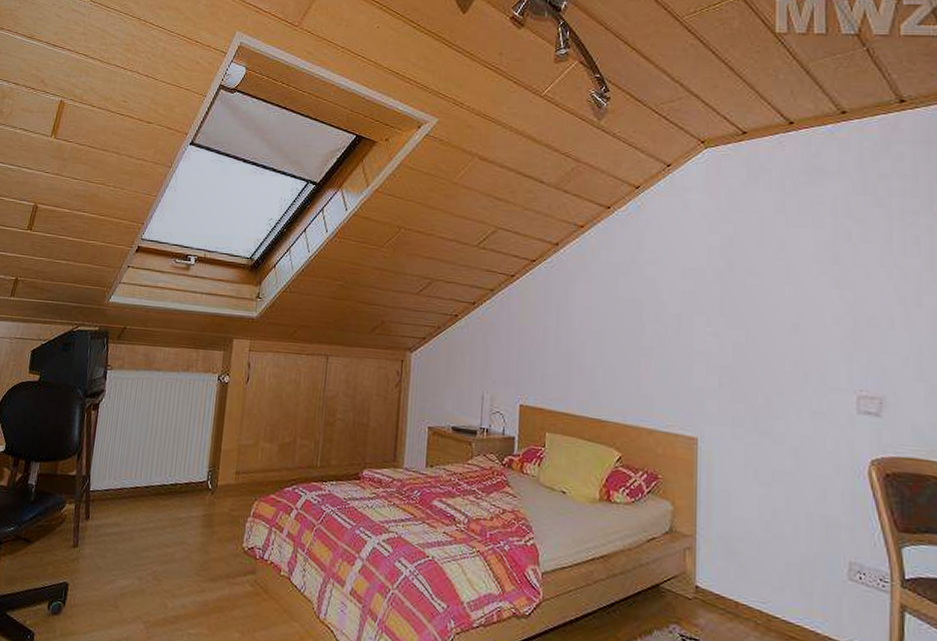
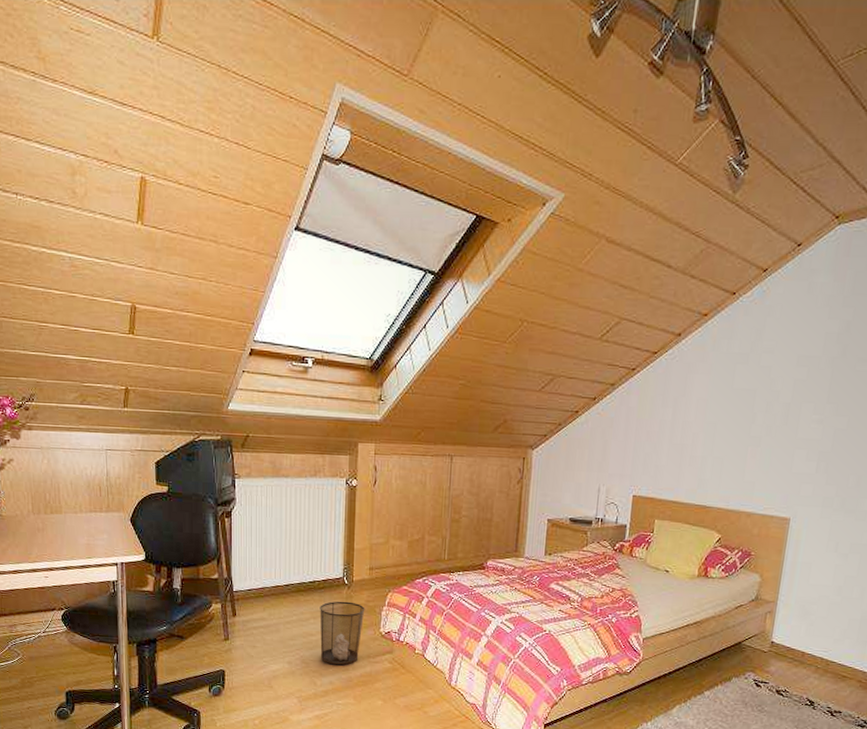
waste bin: none [174,507,228,586] -> present [319,601,365,666]

